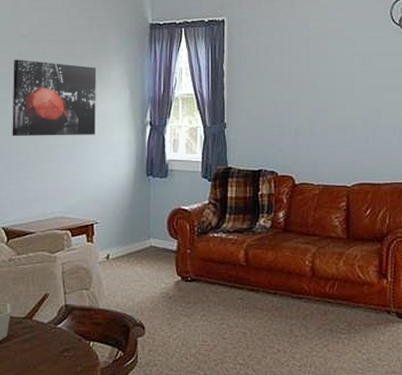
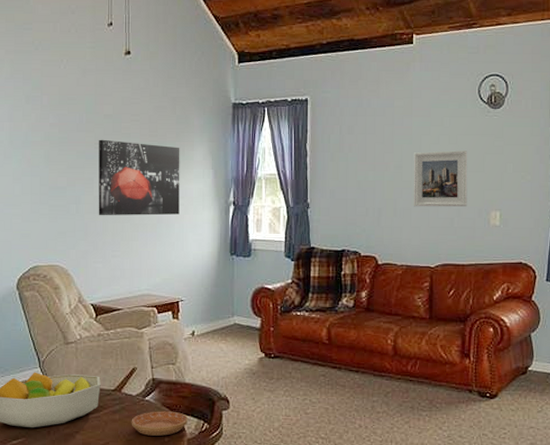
saucer: none [42,339,101,365] -> present [131,411,188,436]
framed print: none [328,71,382,127] -> present [413,150,468,207]

